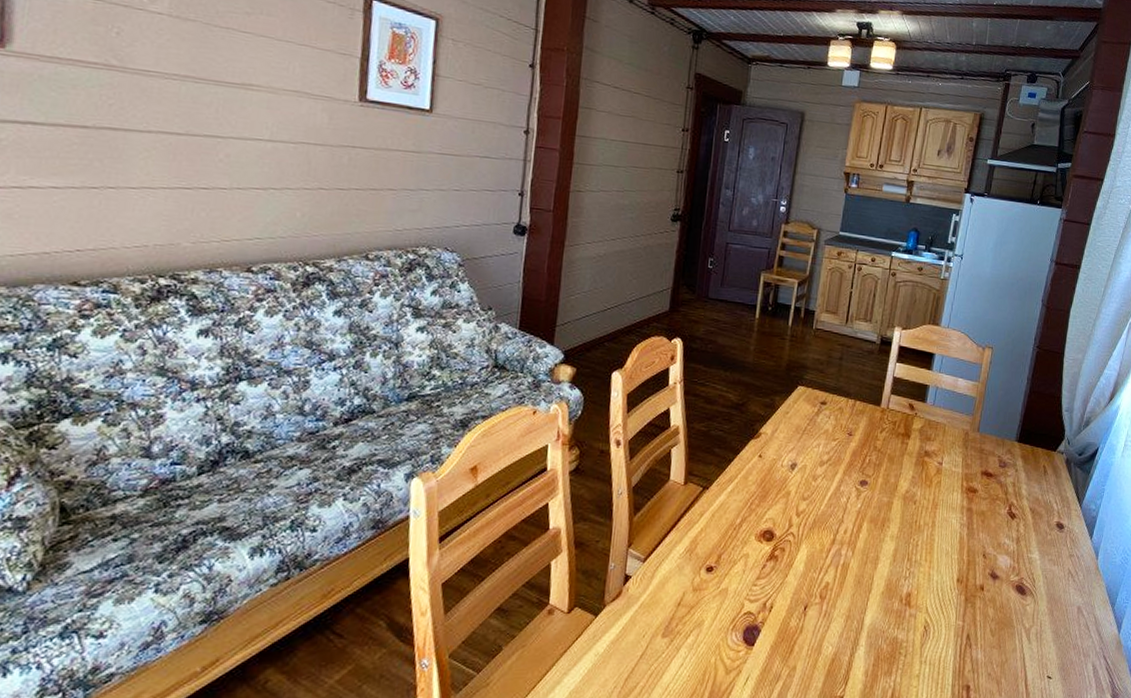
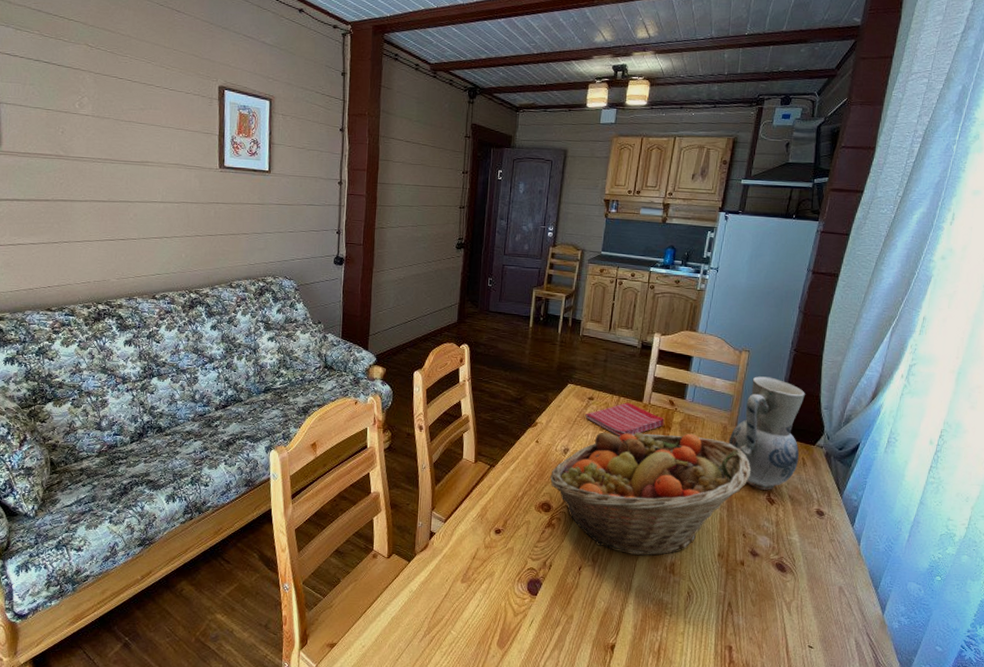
fruit basket: none [774,441,992,588] -> present [550,431,751,556]
dish towel: none [815,407,903,447] -> present [584,402,664,436]
vase: none [970,376,1047,503] -> present [728,376,805,490]

